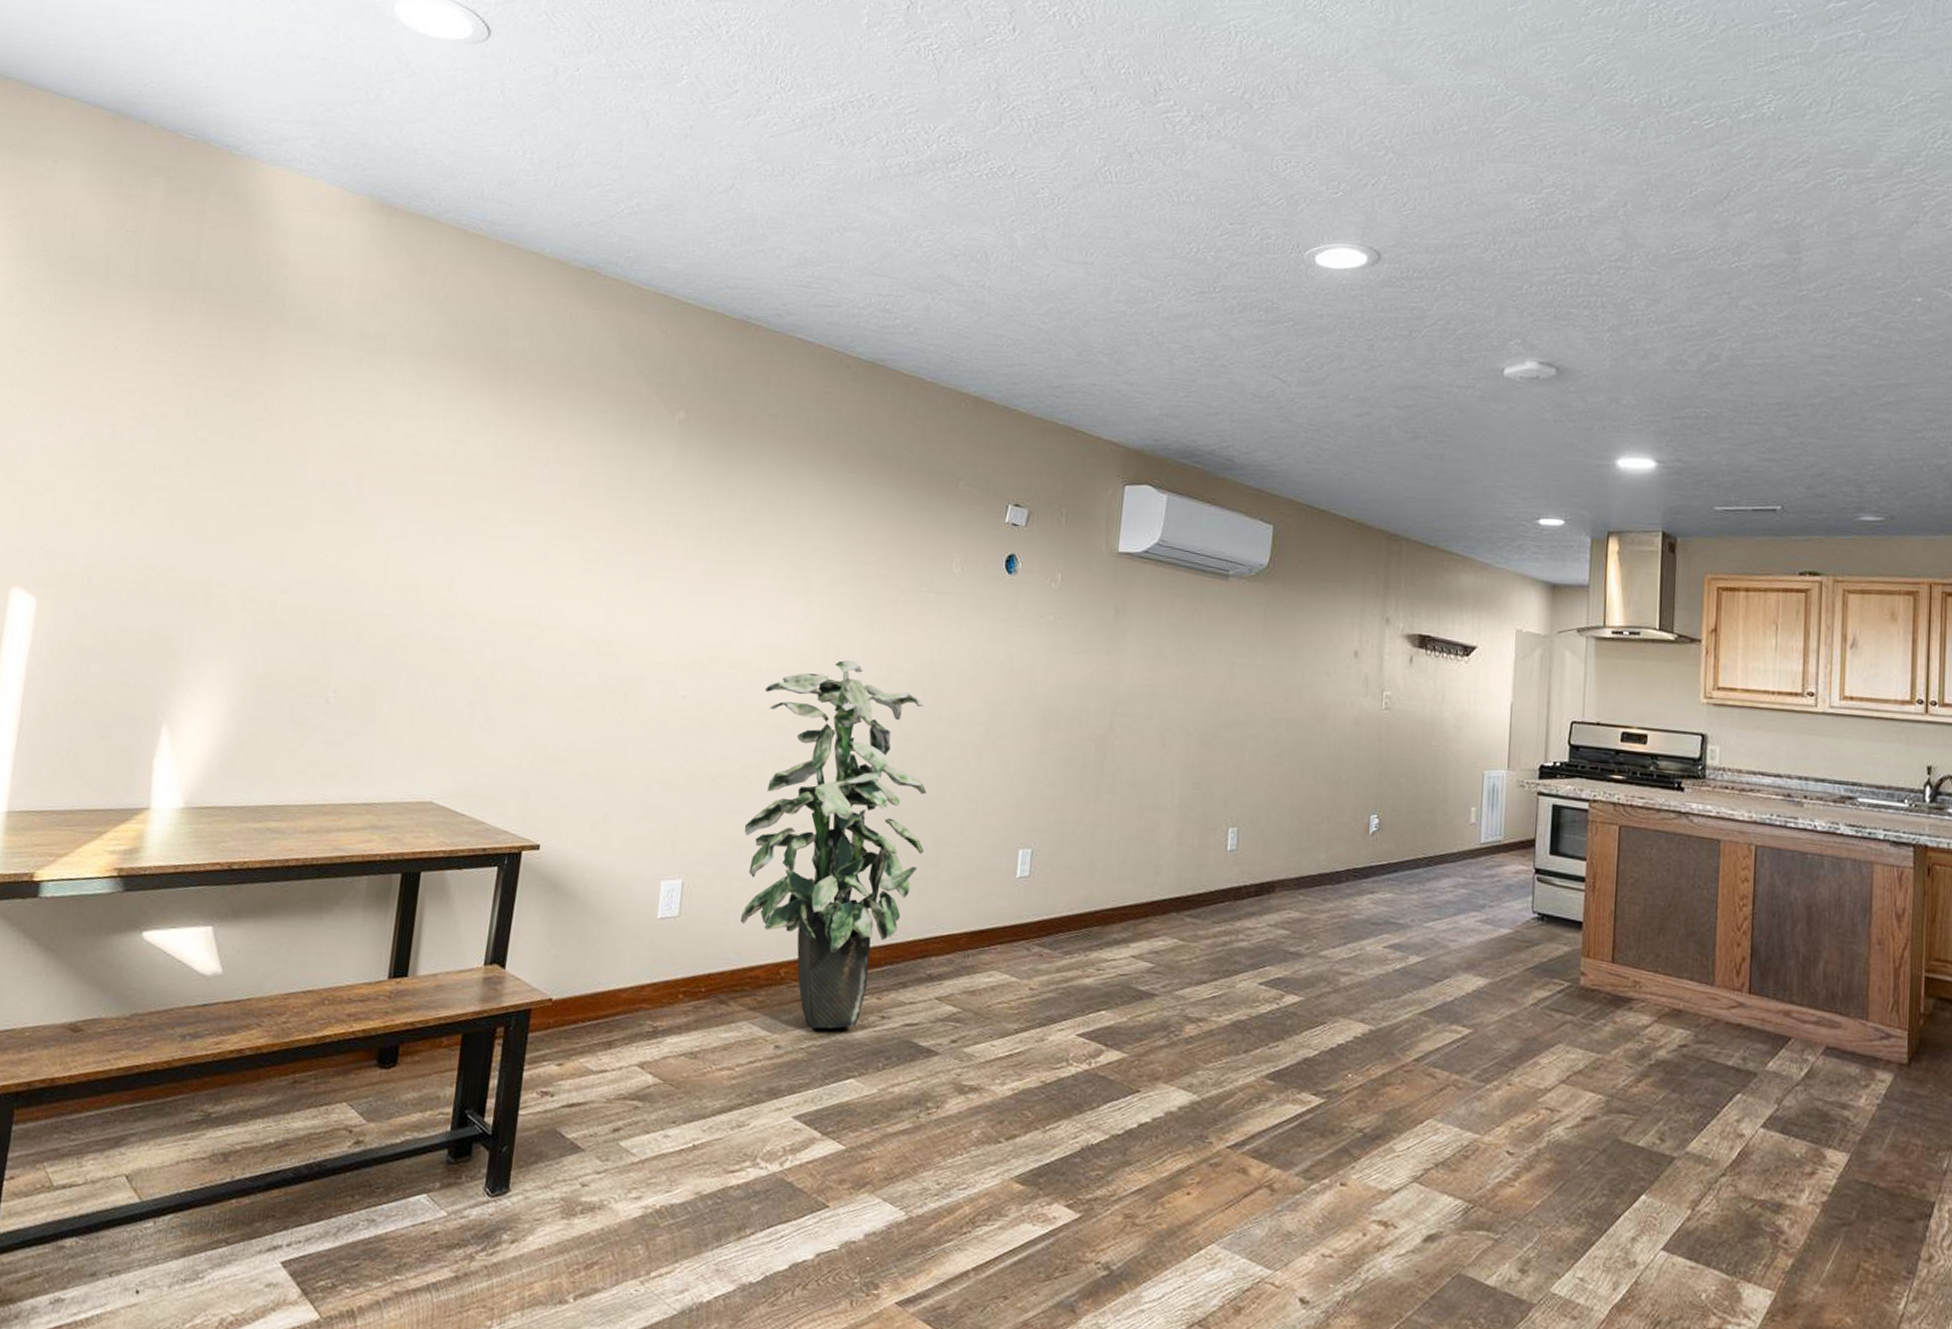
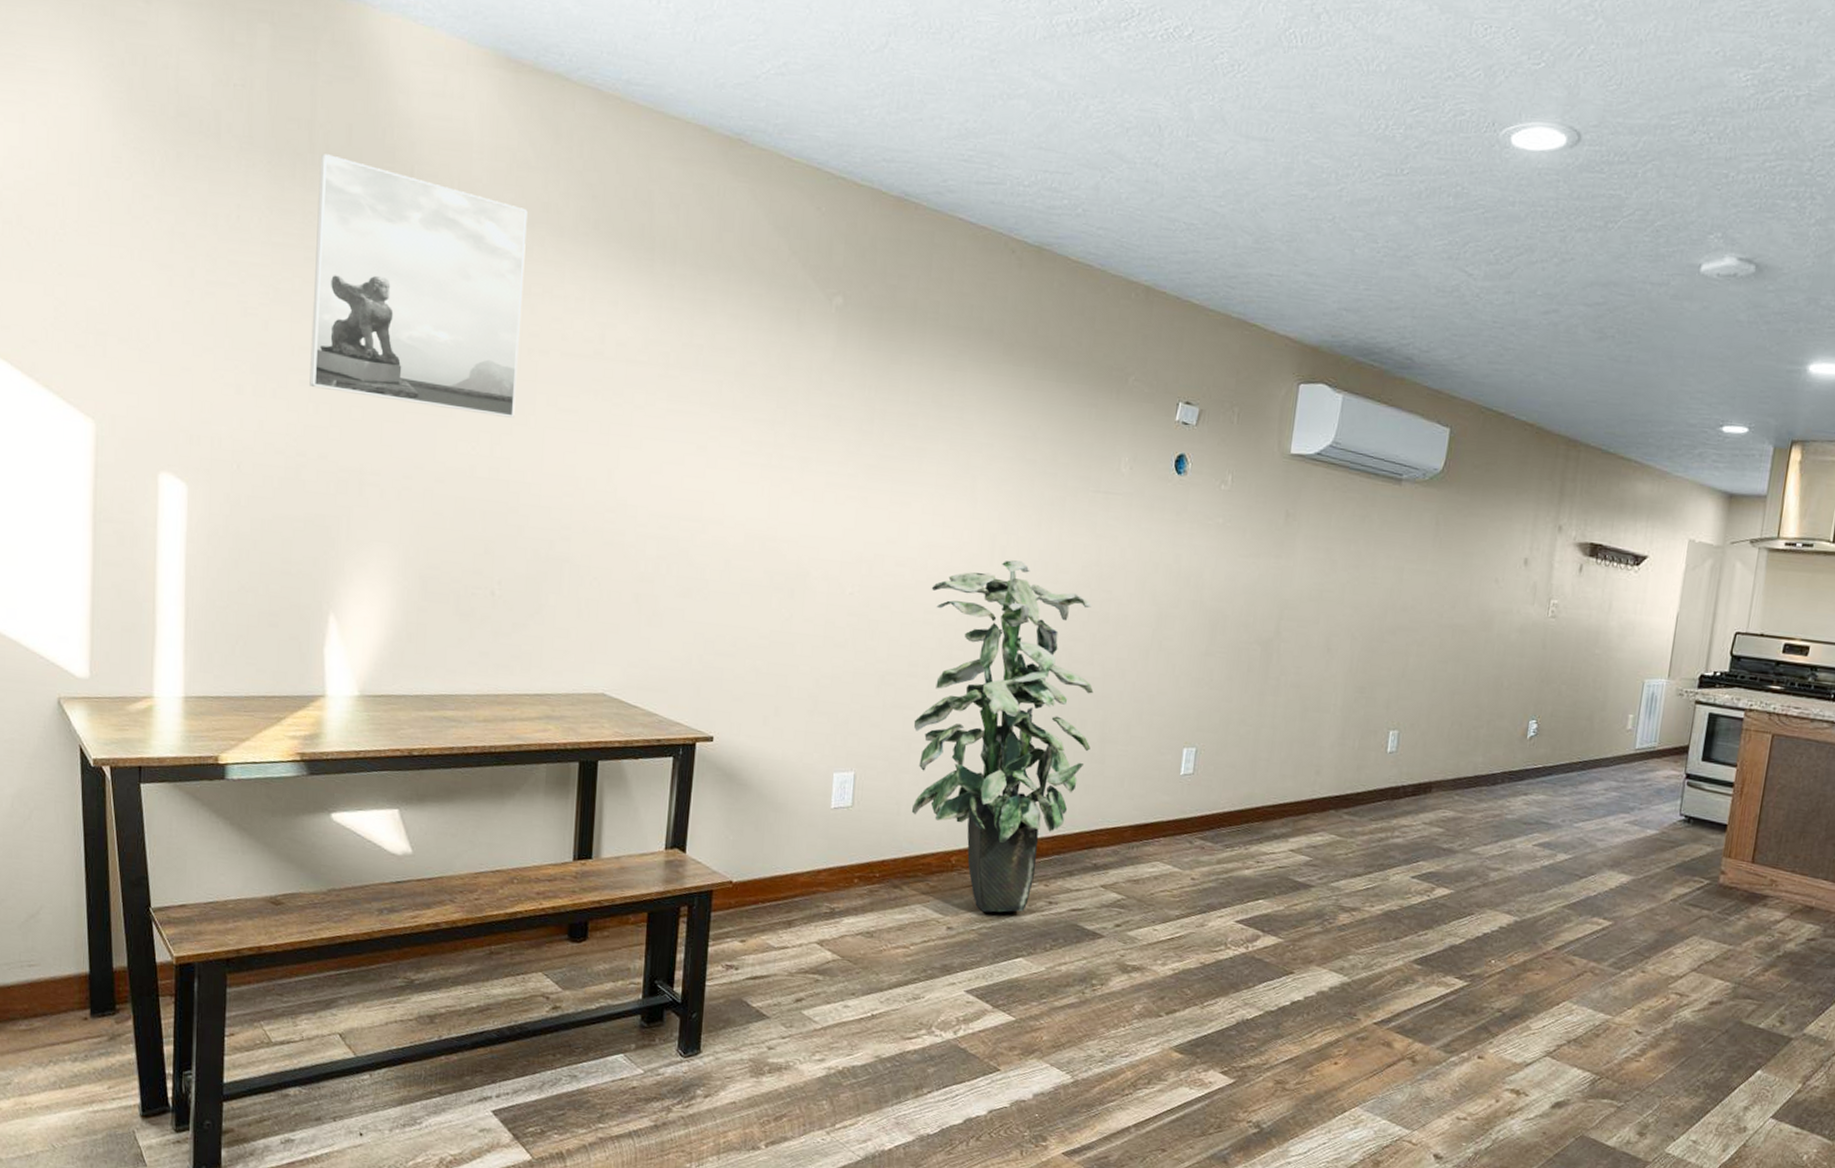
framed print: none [167,290,390,530] -> present [309,154,528,418]

